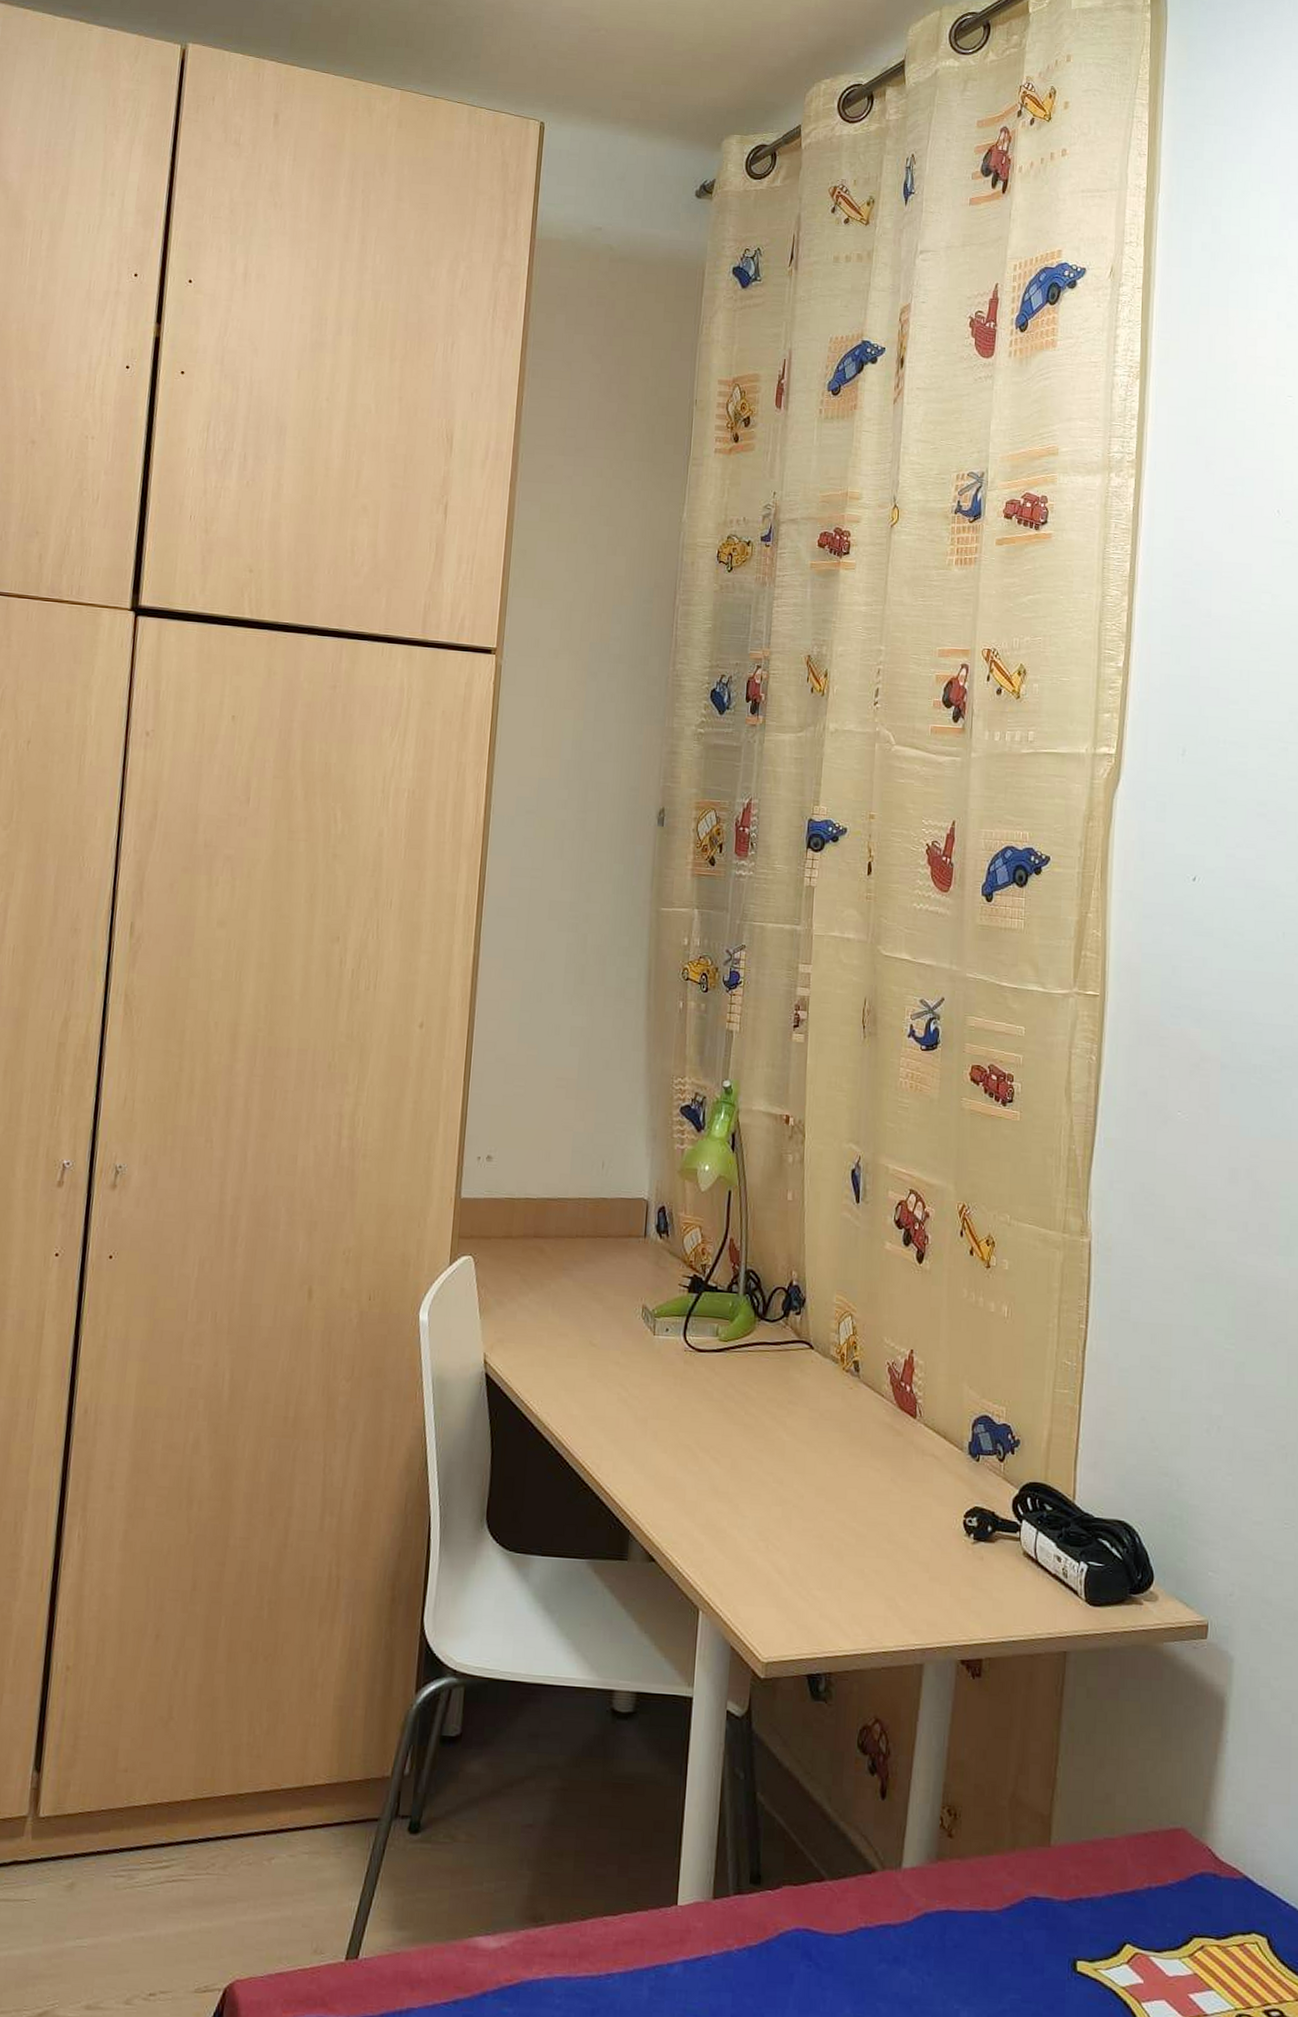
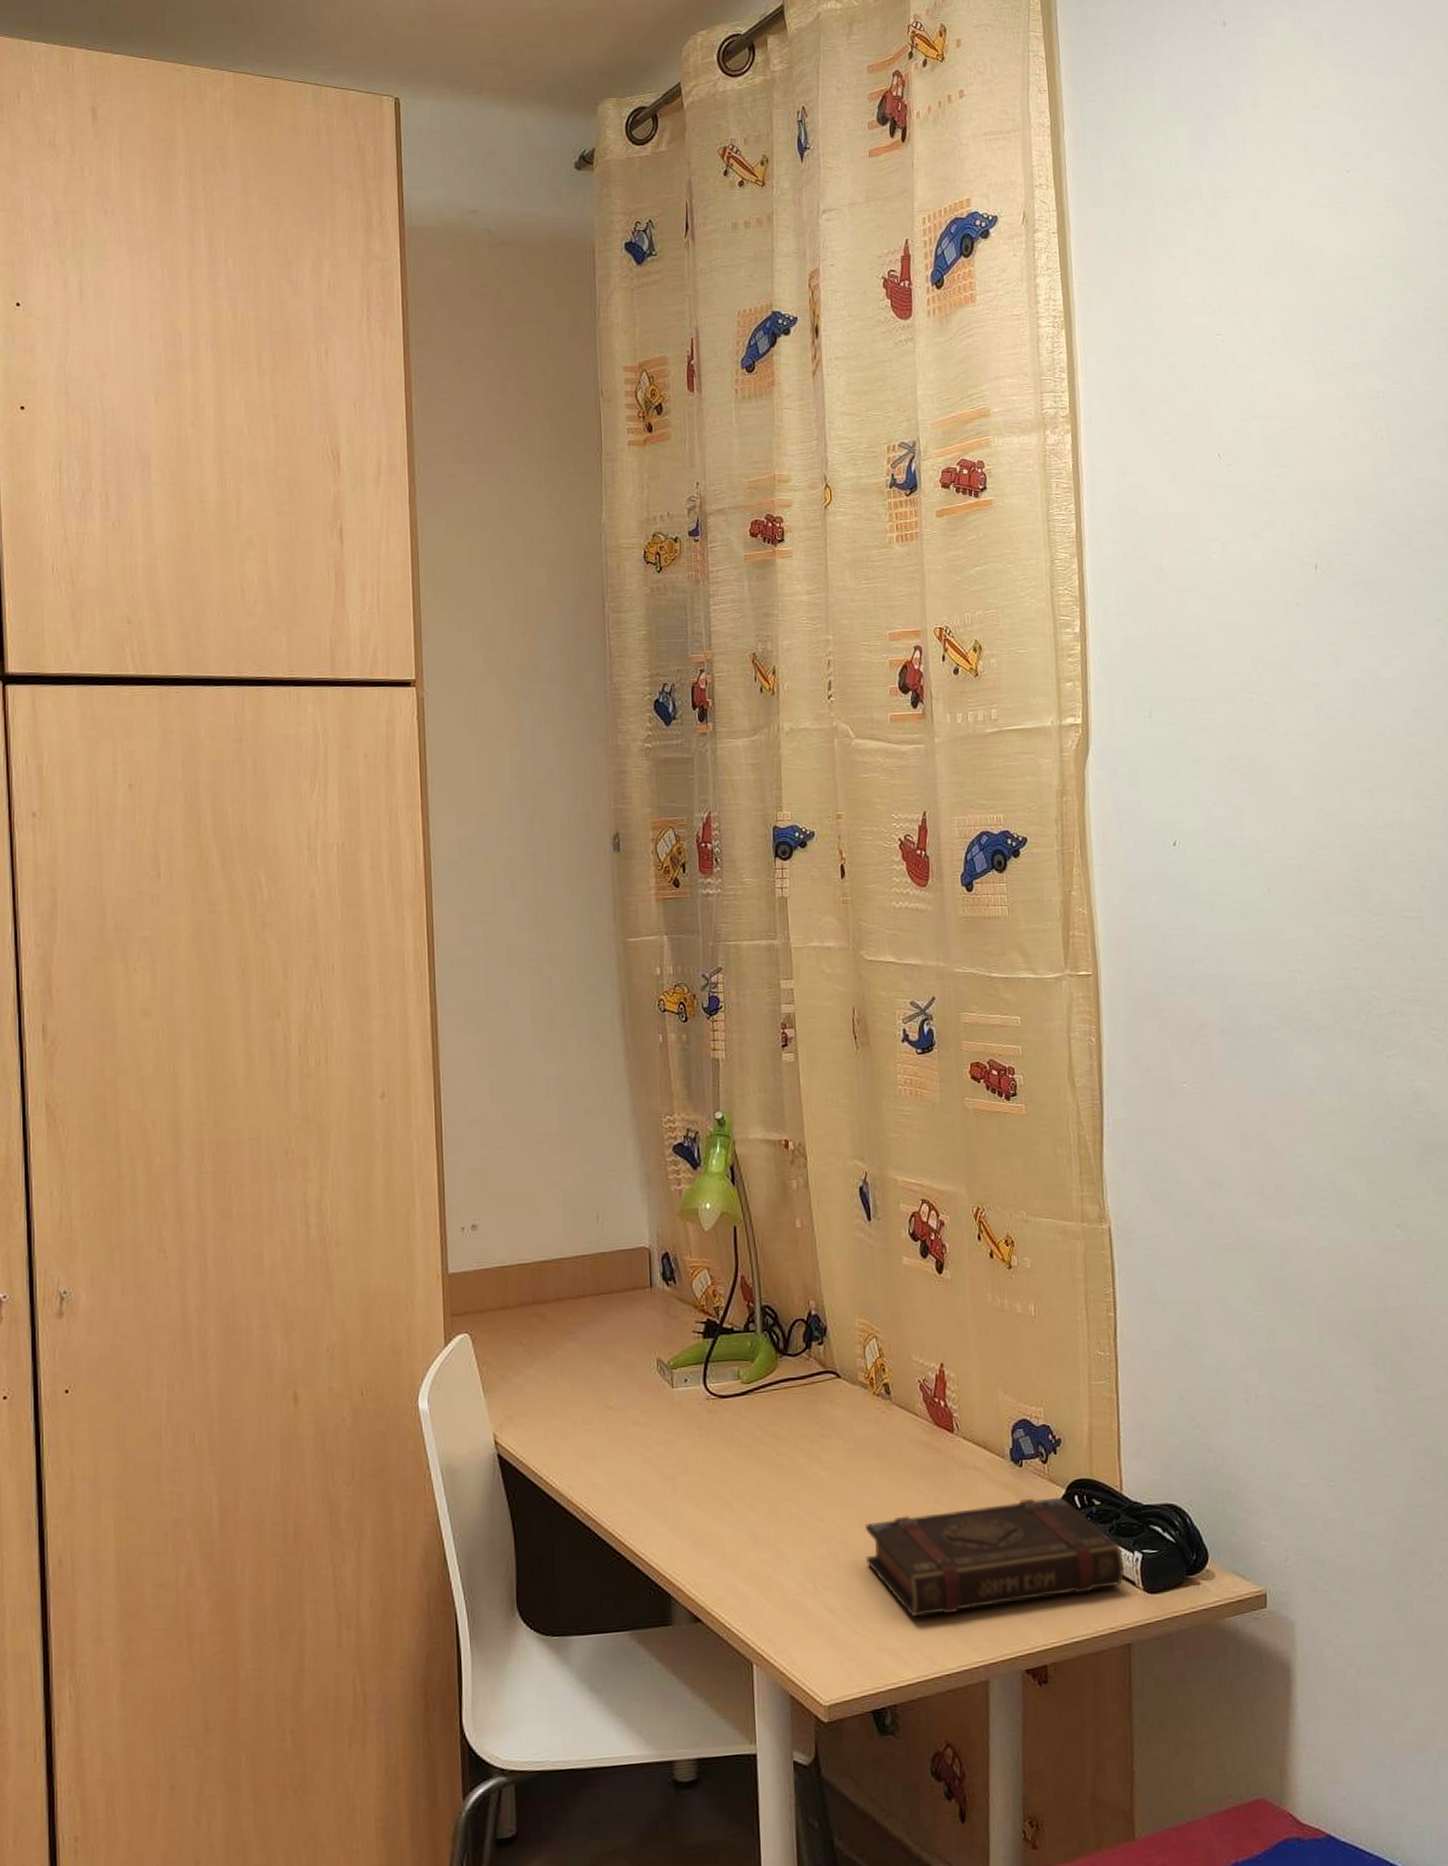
book: none [818,1491,1069,1595] -> present [864,1496,1125,1617]

